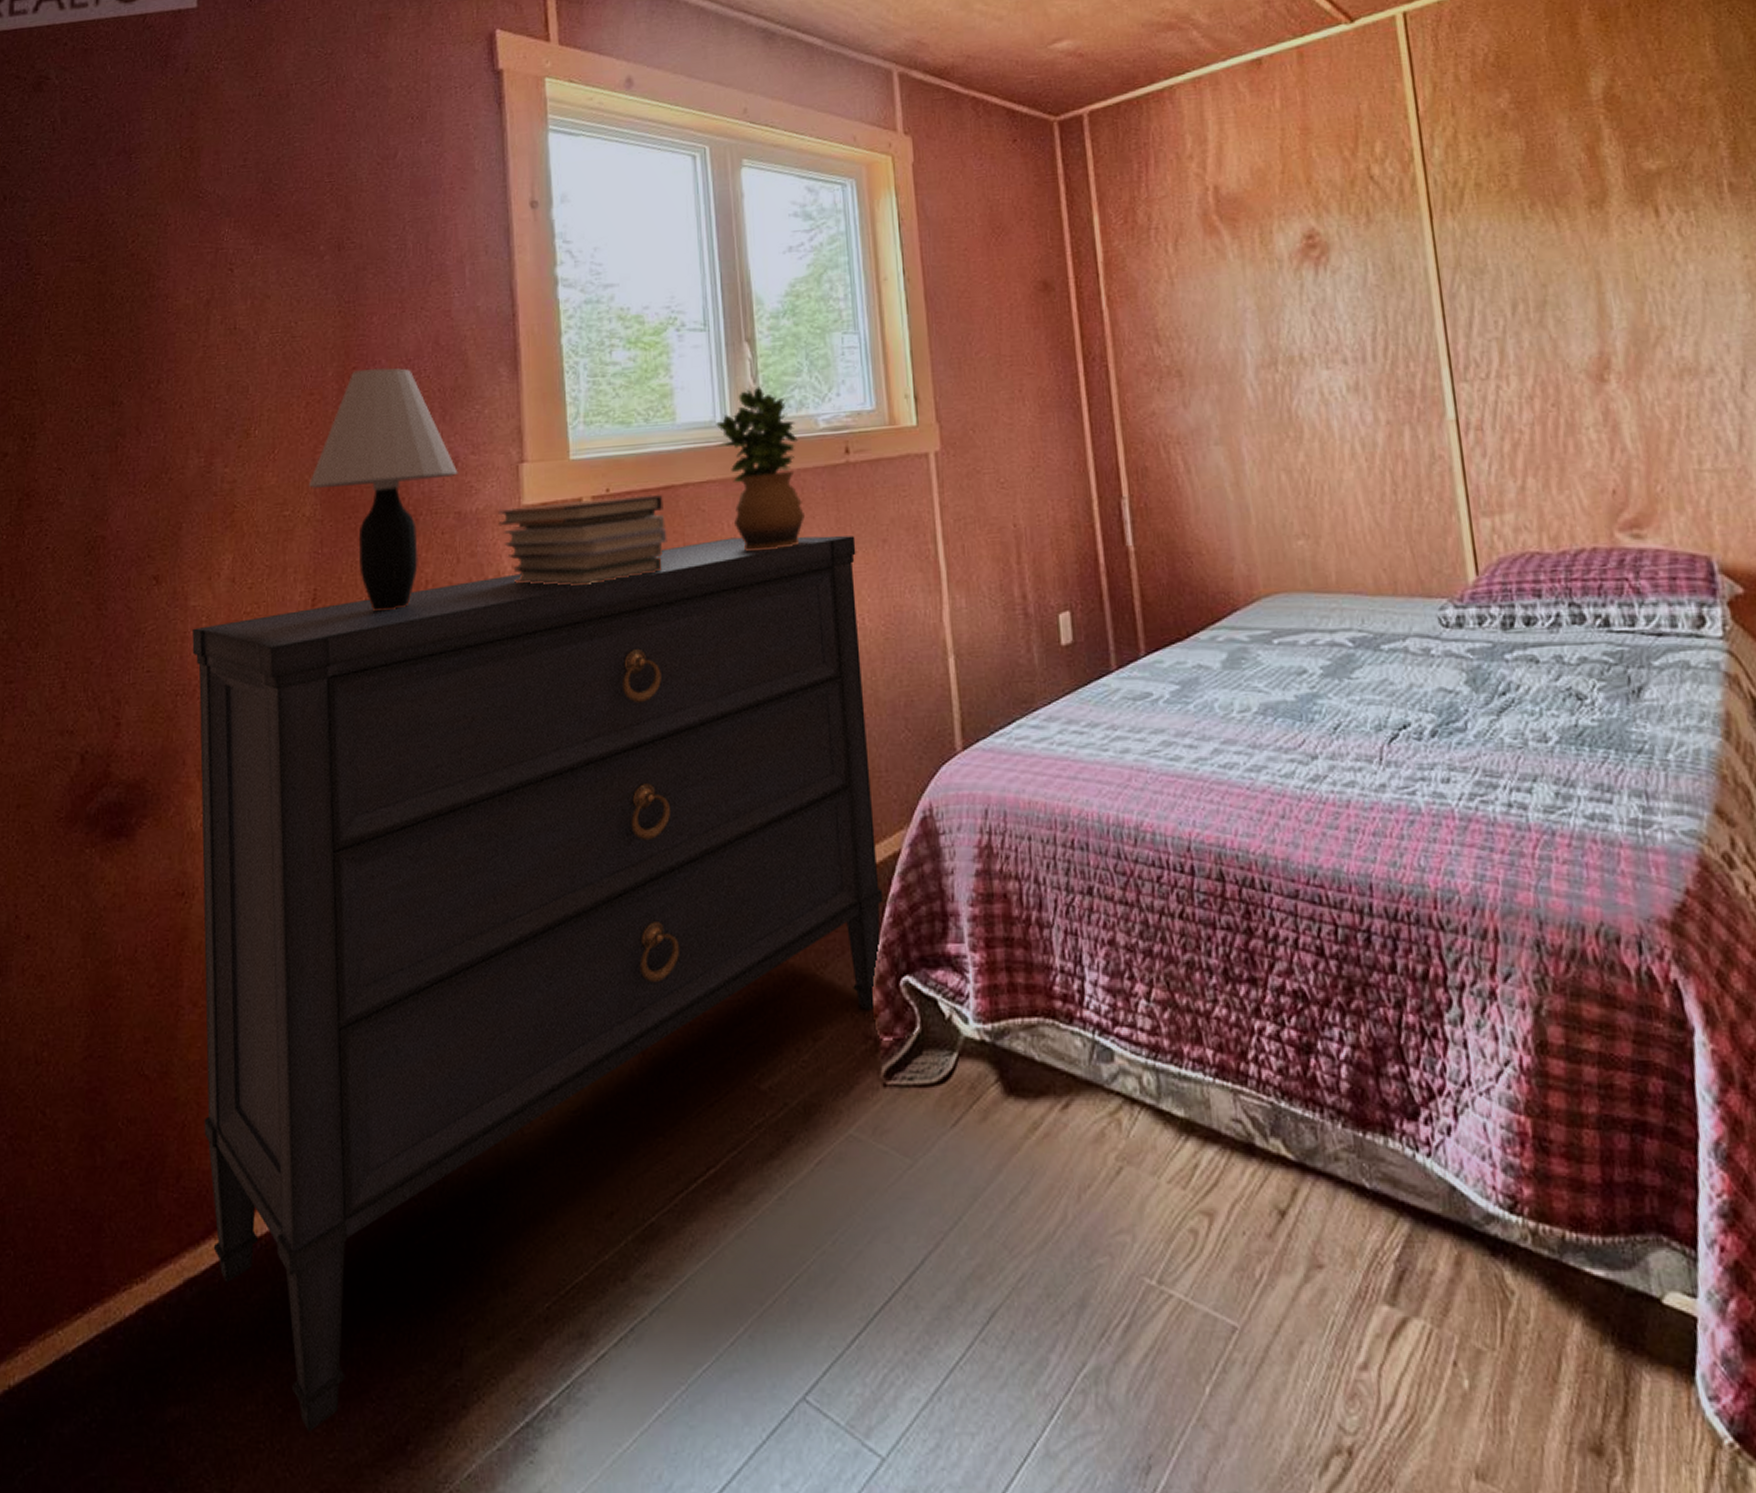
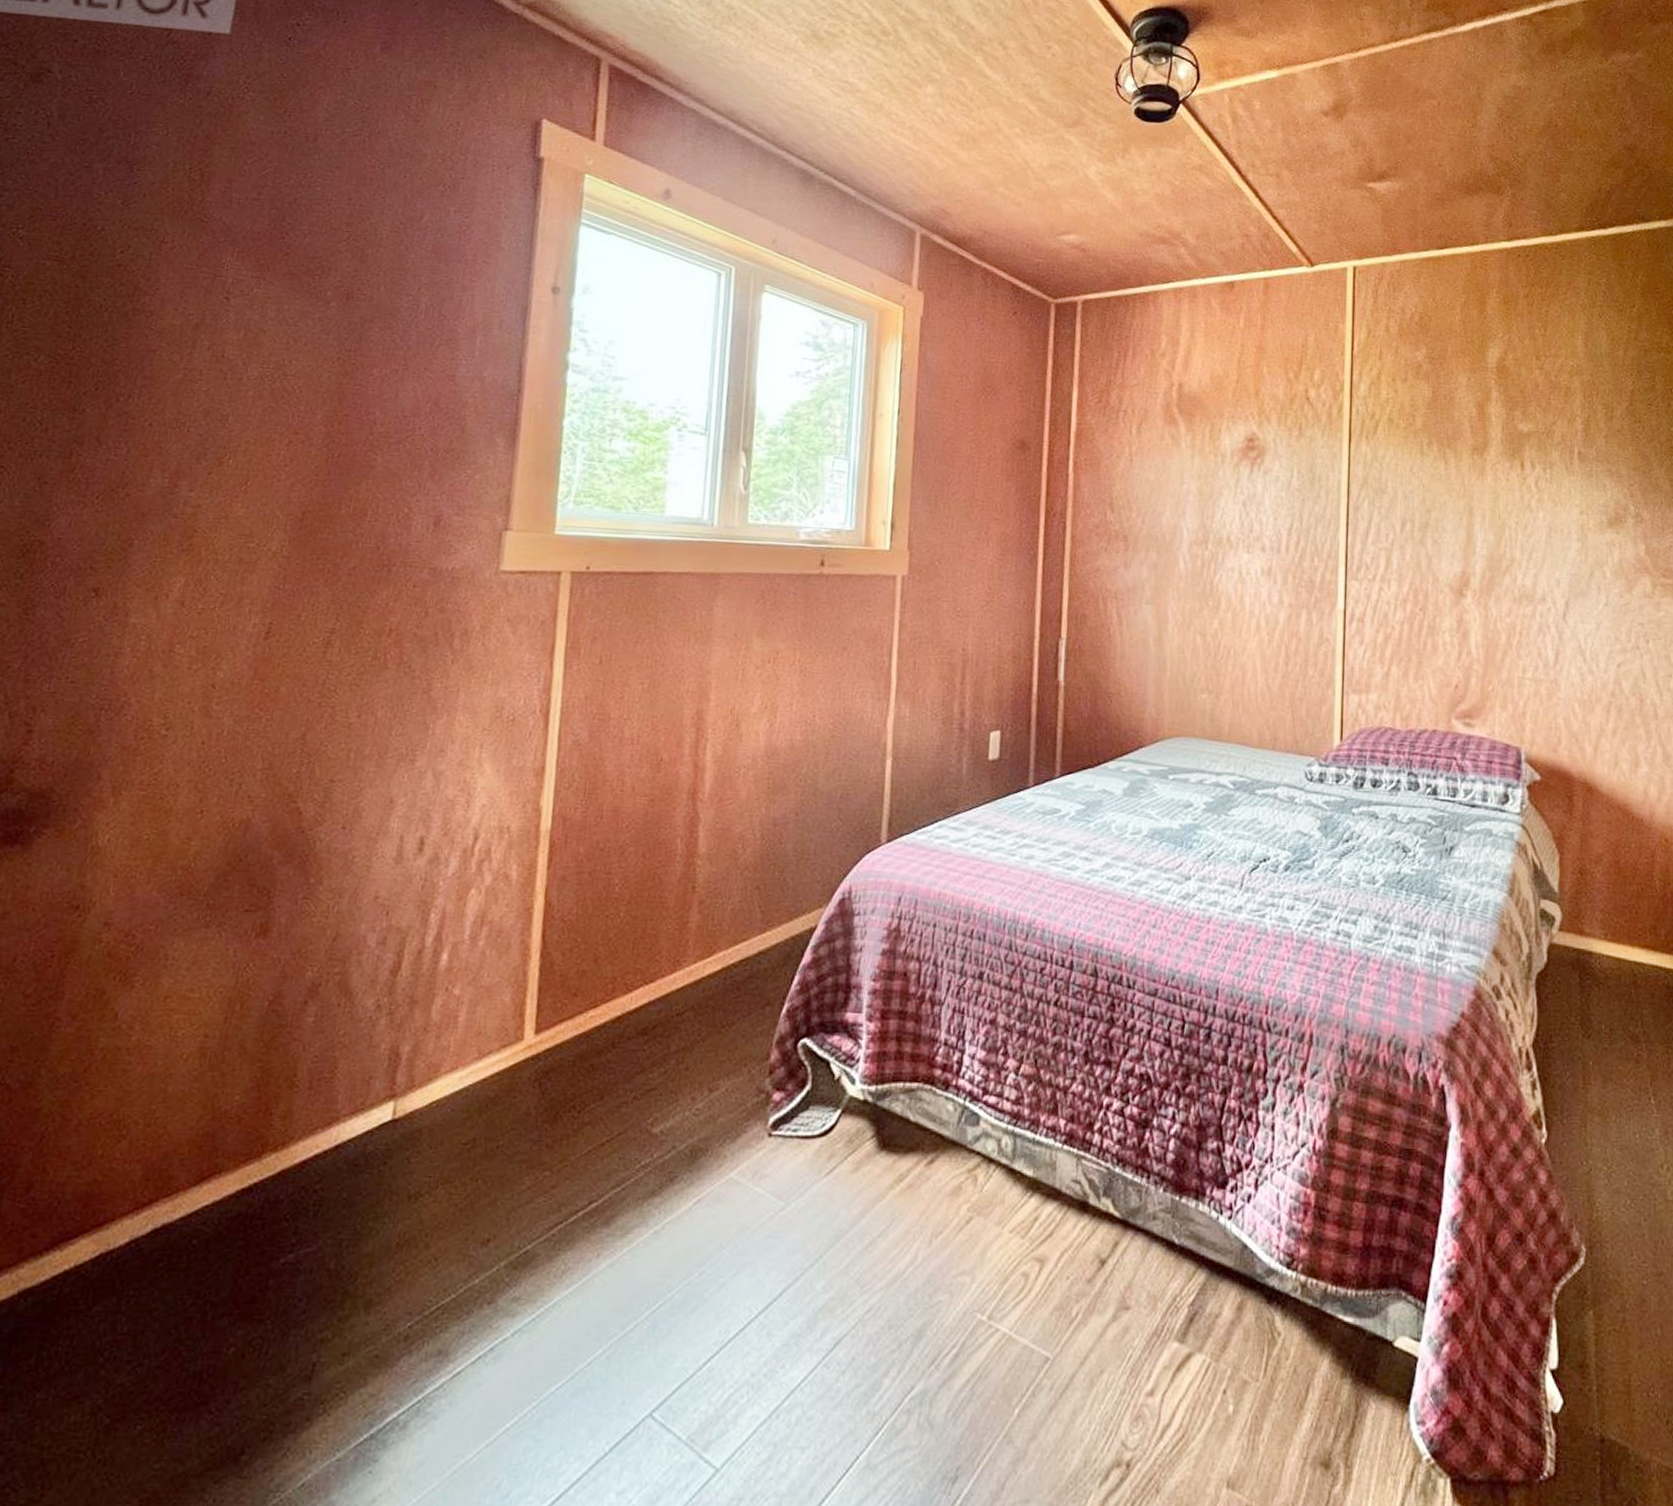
dresser: present [192,535,883,1433] -> none [57,627,818,1443]
table lamp: present [308,367,458,612] -> none [278,418,440,653]
book stack: present [498,494,667,587] -> none [473,571,642,654]
potted plant: present [716,387,805,551] -> none [702,493,778,643]

